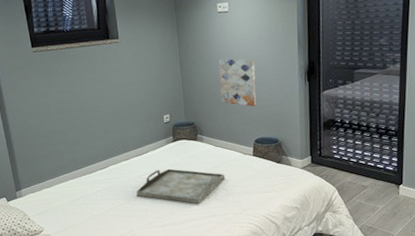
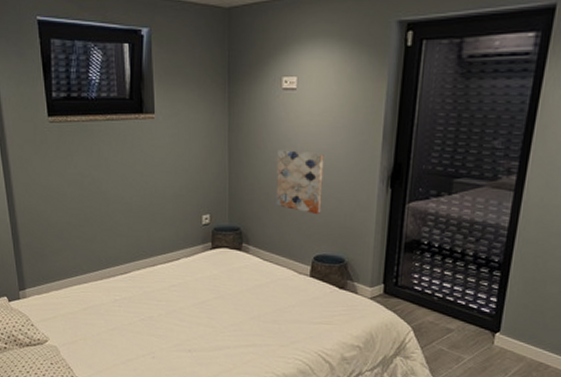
serving tray: present [136,168,225,204] -> none [161,282,273,329]

